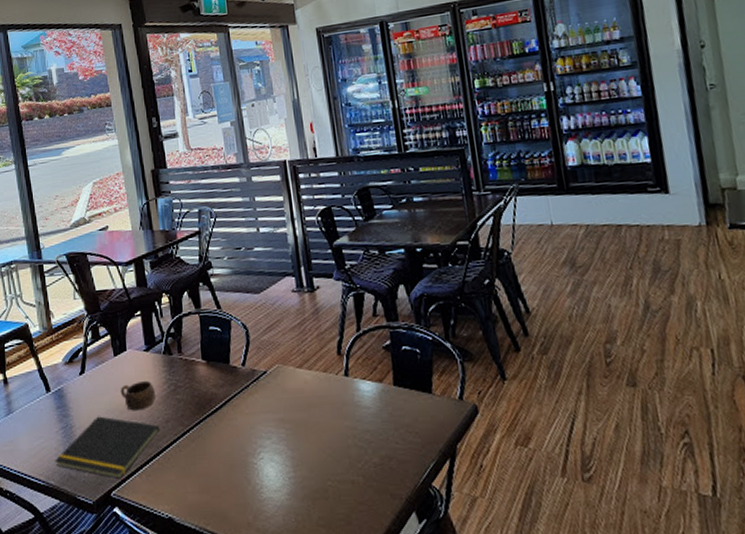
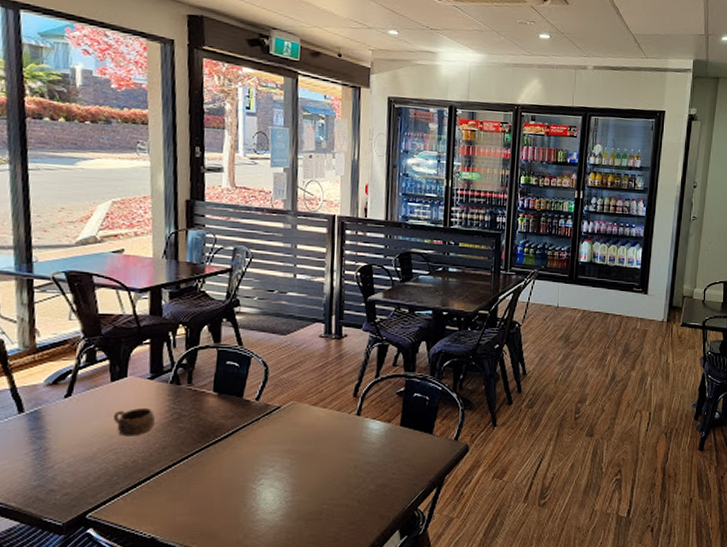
notepad: present [55,416,160,480] -> none [20,440,155,502]

